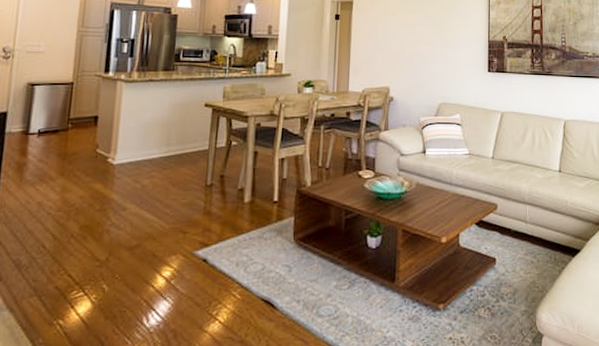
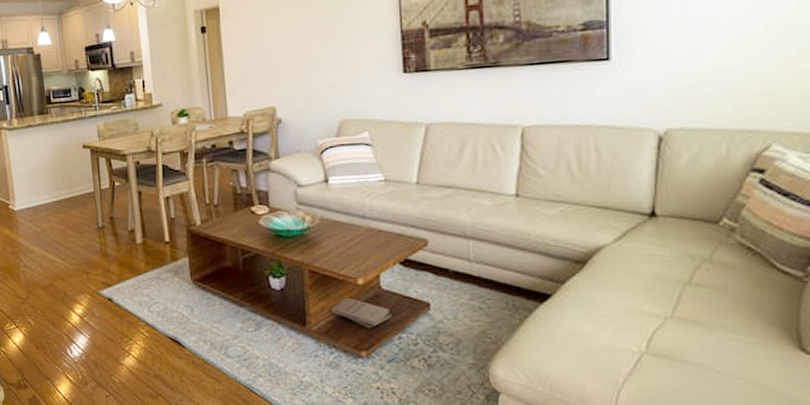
books: none [417,254,466,283] -> present [330,297,392,329]

